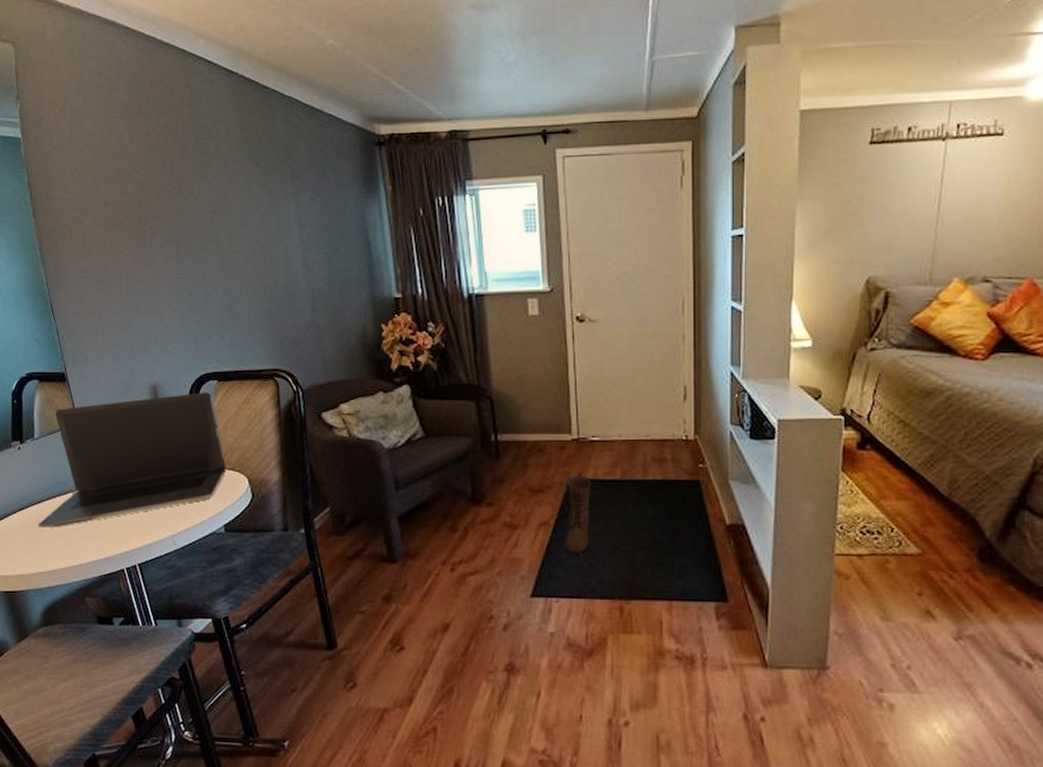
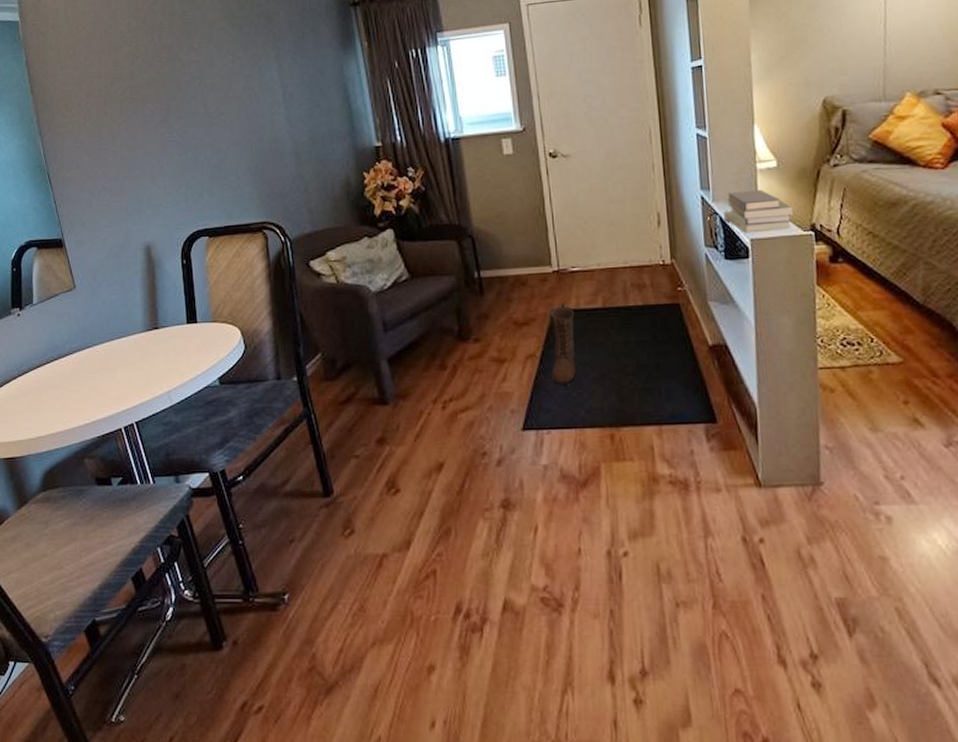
laptop computer: present [38,392,226,529] -> none [37,249,219,393]
books: none [753,369,824,414] -> present [724,189,793,234]

